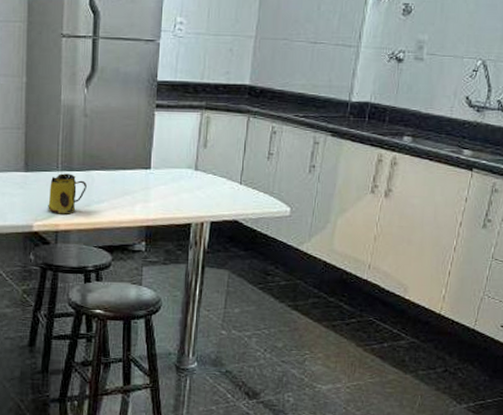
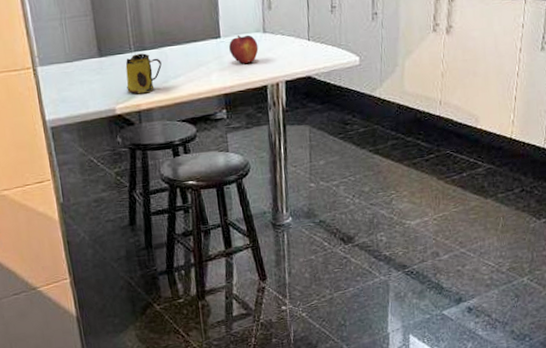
fruit: none [157,168,188,199] -> present [228,34,259,65]

